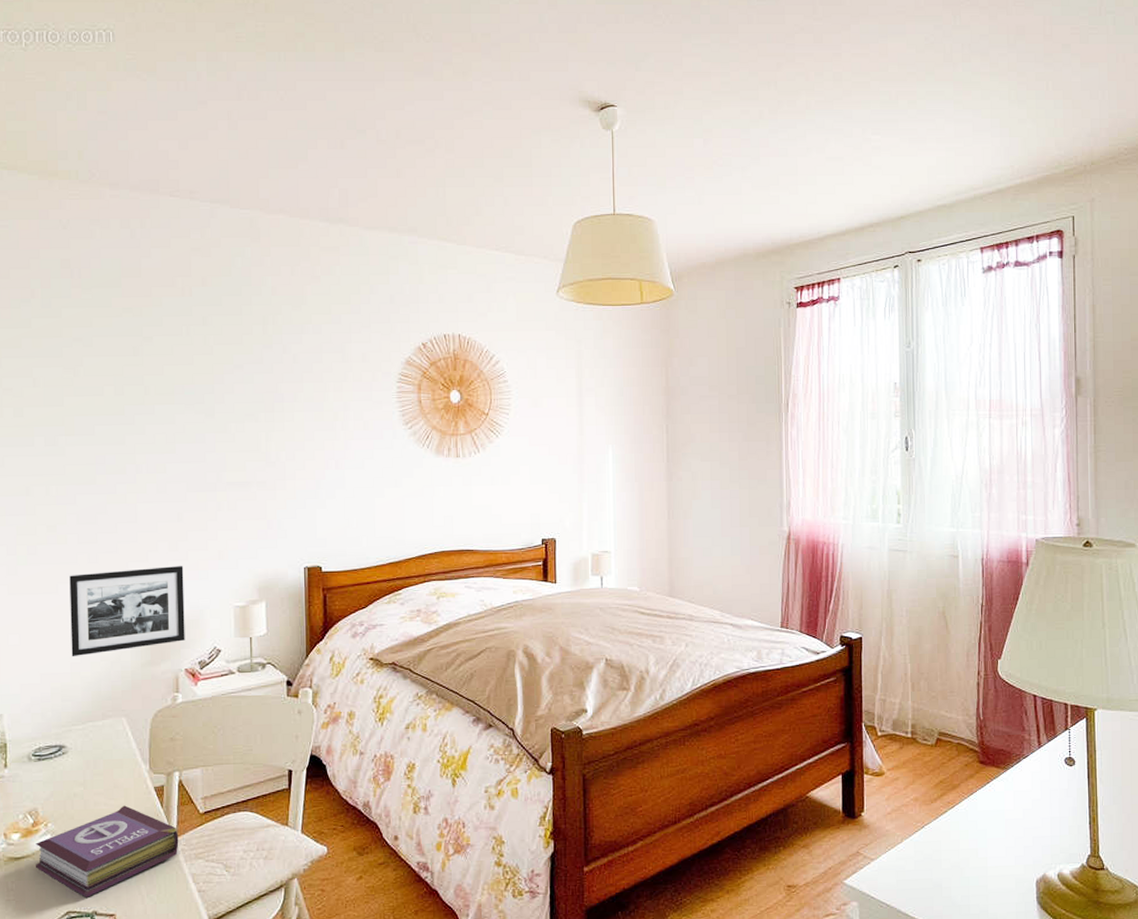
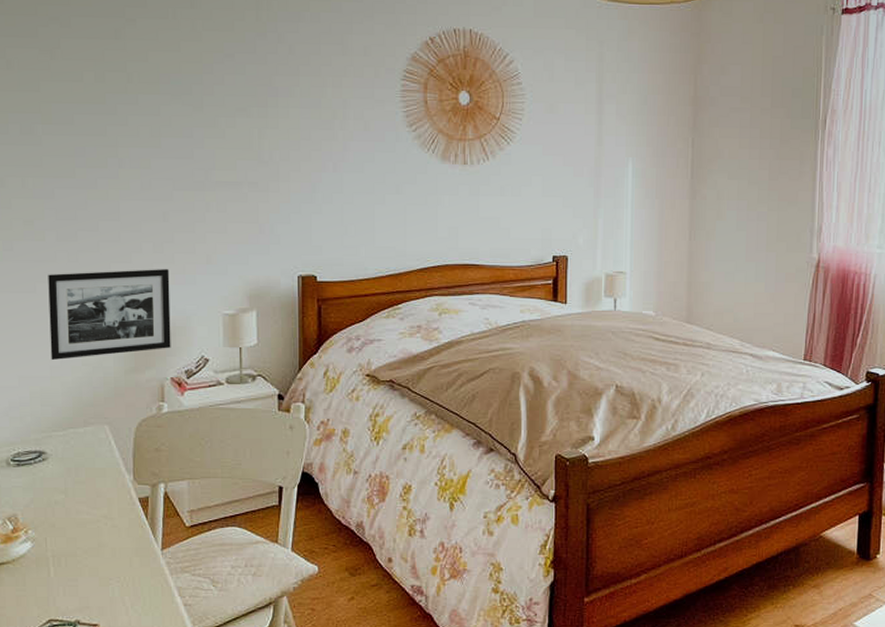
book: present [35,805,179,898] -> none [15,515,164,606]

